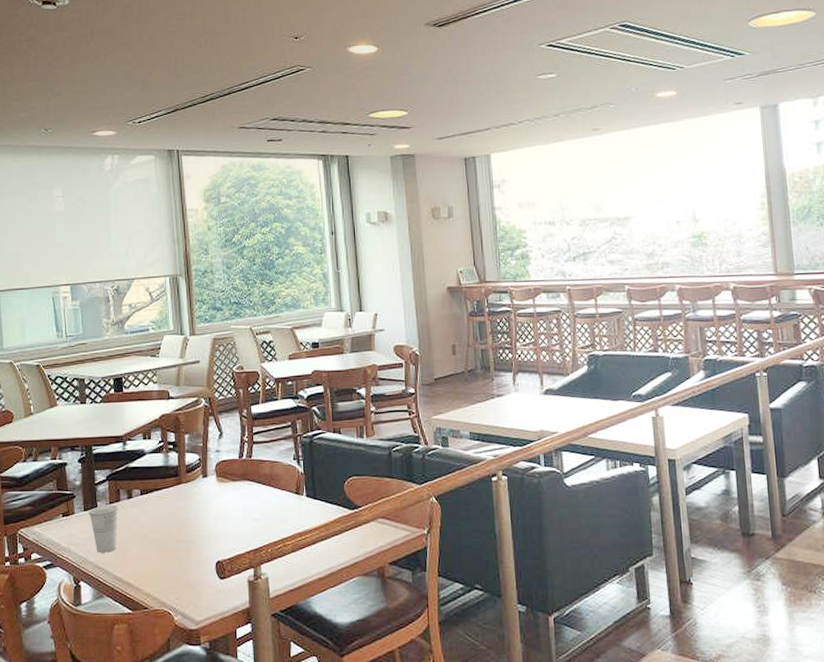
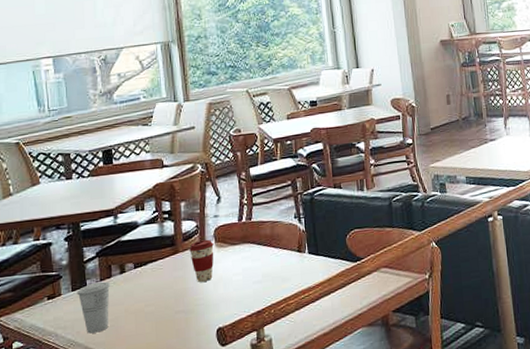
coffee cup: none [192,473,215,514] -> present [189,239,214,282]

